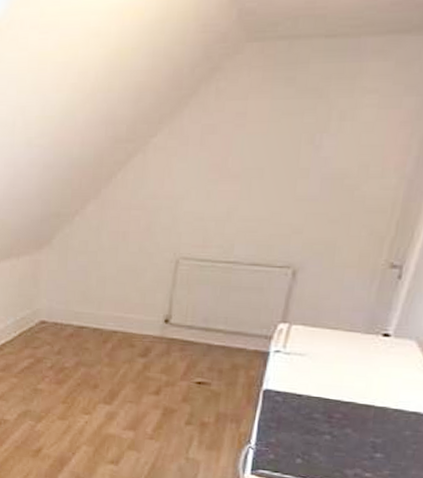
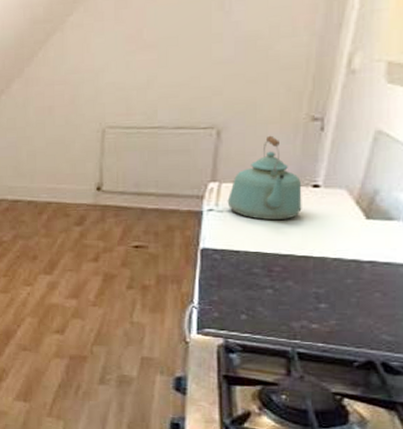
kettle: none [295,279,372,367] -> present [227,135,302,221]

